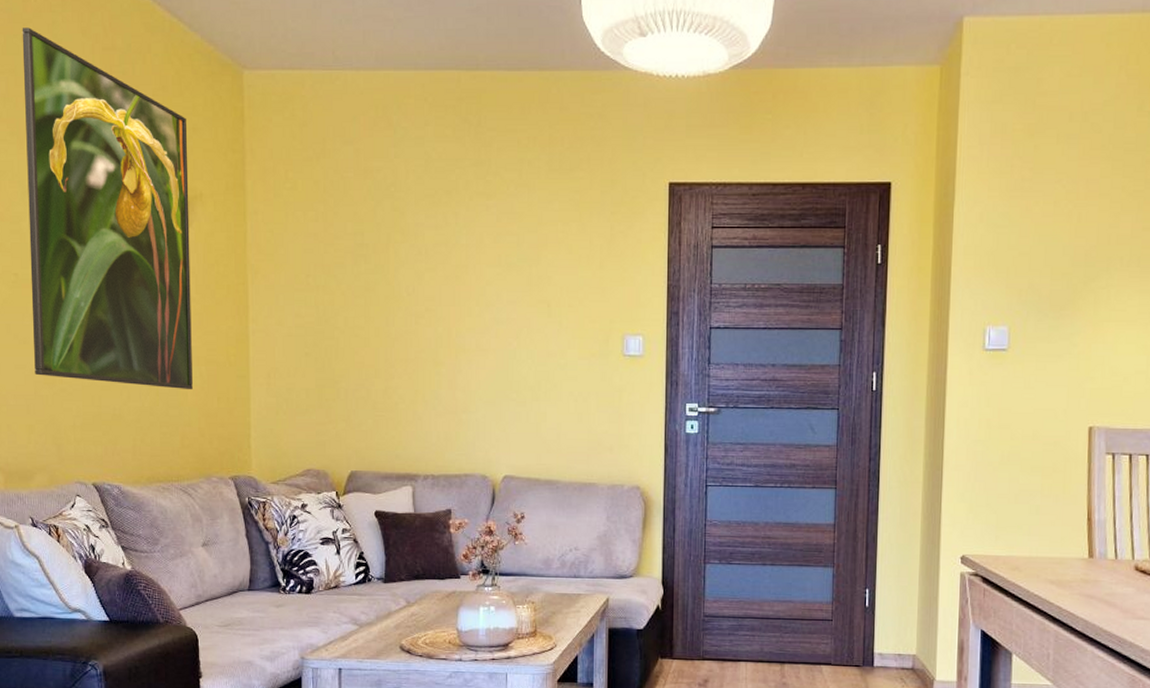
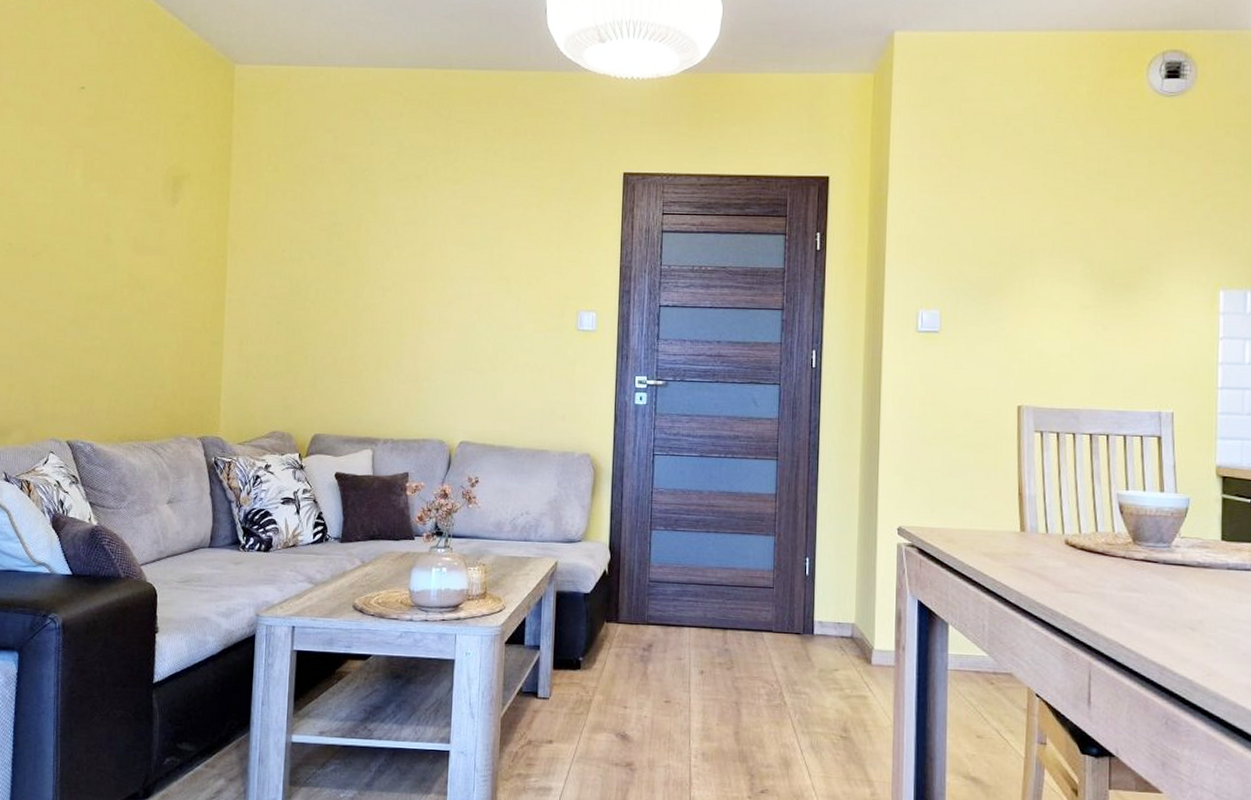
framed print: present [22,27,193,390] -> none [20,23,180,355]

